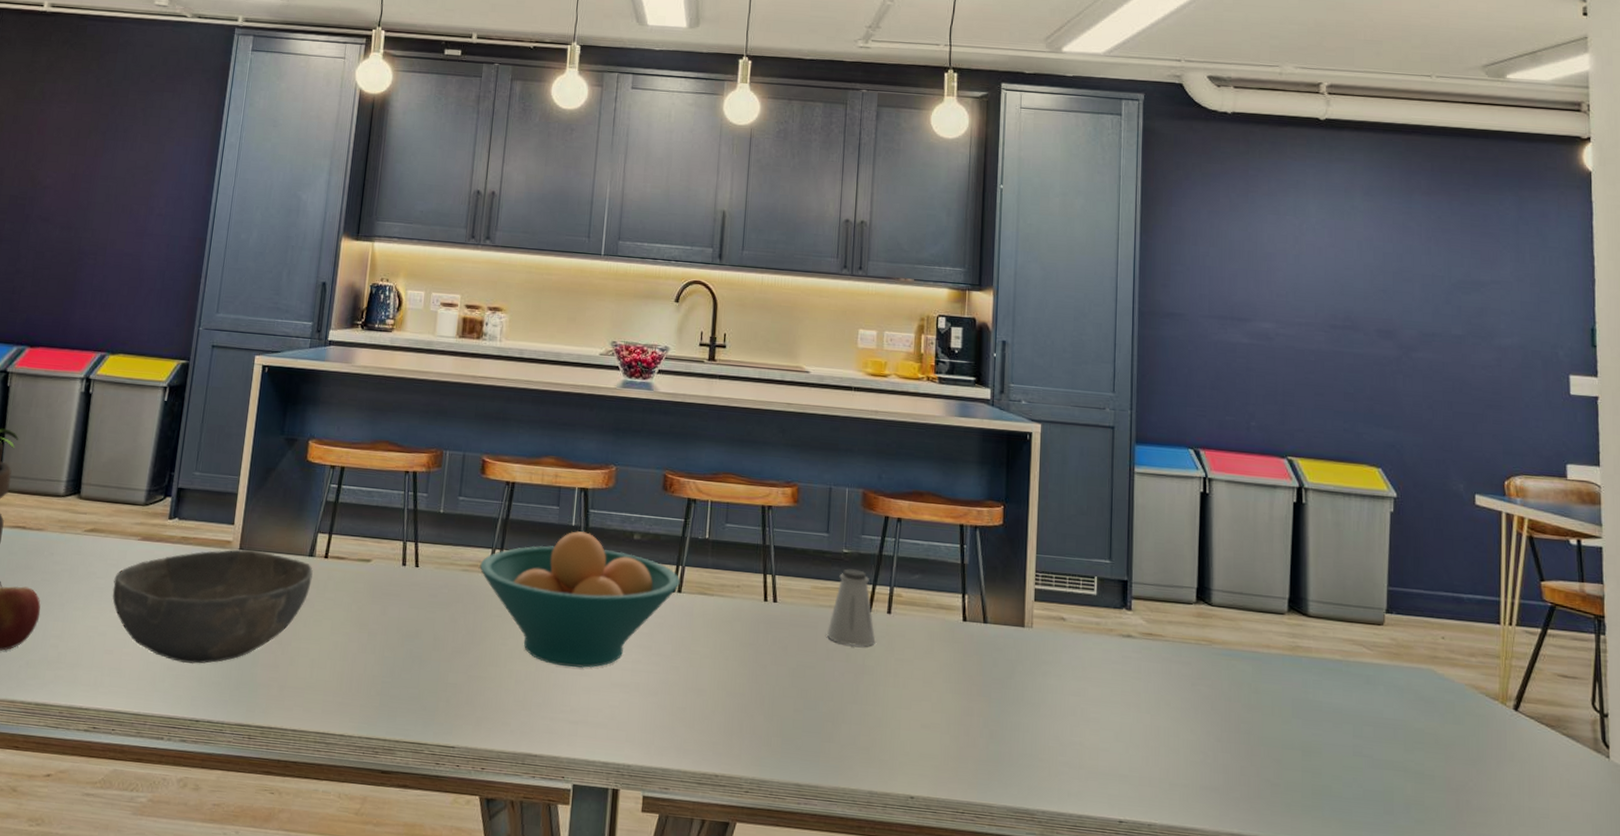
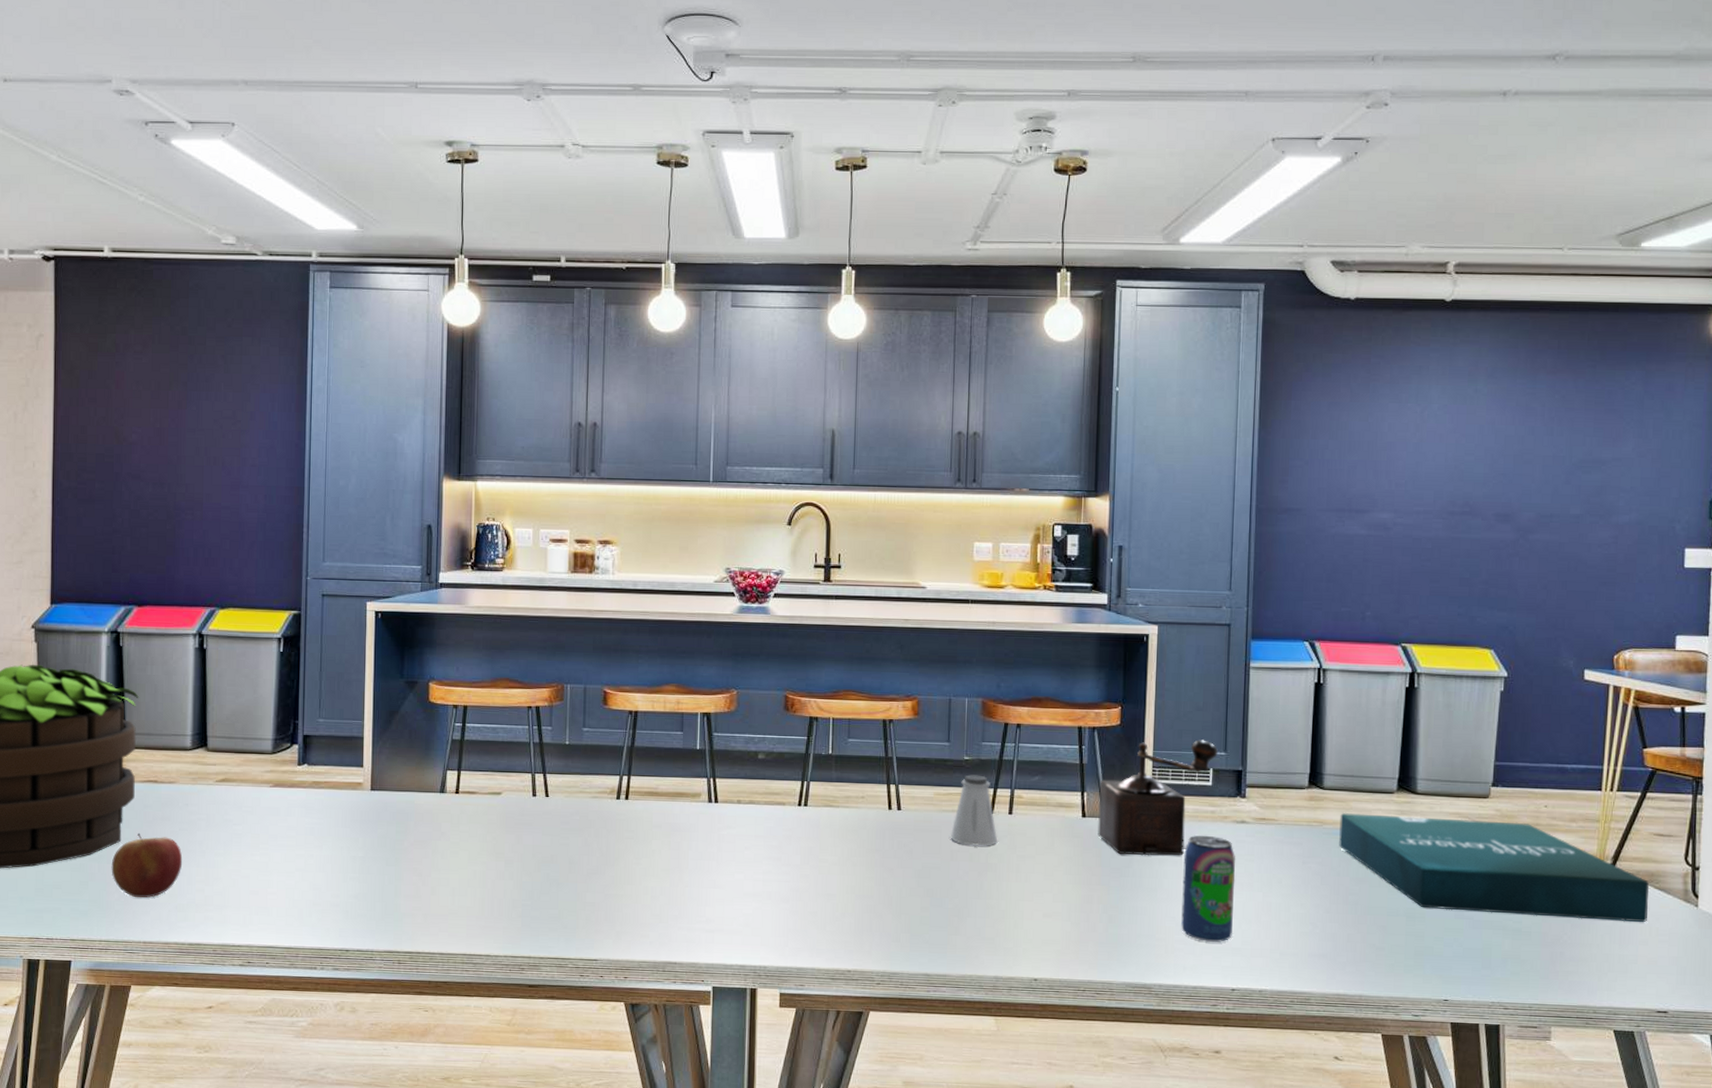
bowl: present [112,549,313,664] -> none [251,789,445,899]
fruit bowl: present [479,531,680,668] -> none [608,754,806,882]
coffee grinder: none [979,544,1102,670] -> present [1098,739,1218,856]
beverage can: none [1065,647,1121,767] -> present [1181,835,1235,942]
pizza box: none [1229,633,1557,772] -> present [1339,813,1649,922]

